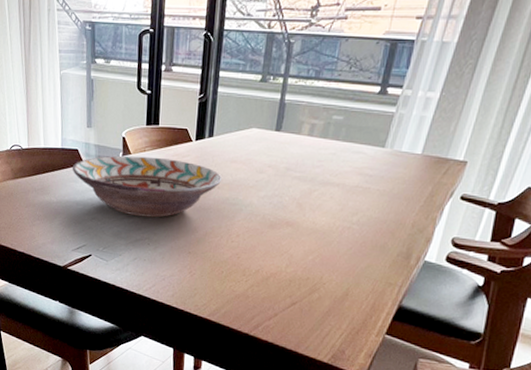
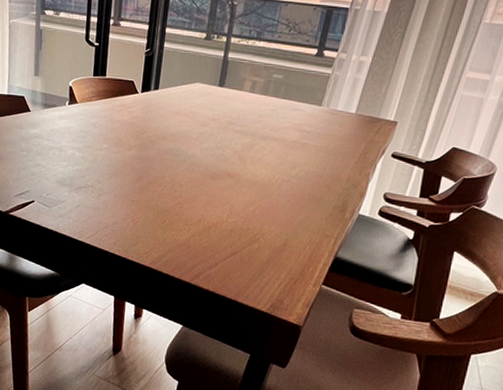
decorative bowl: present [72,155,222,218] -> none [17,104,167,166]

